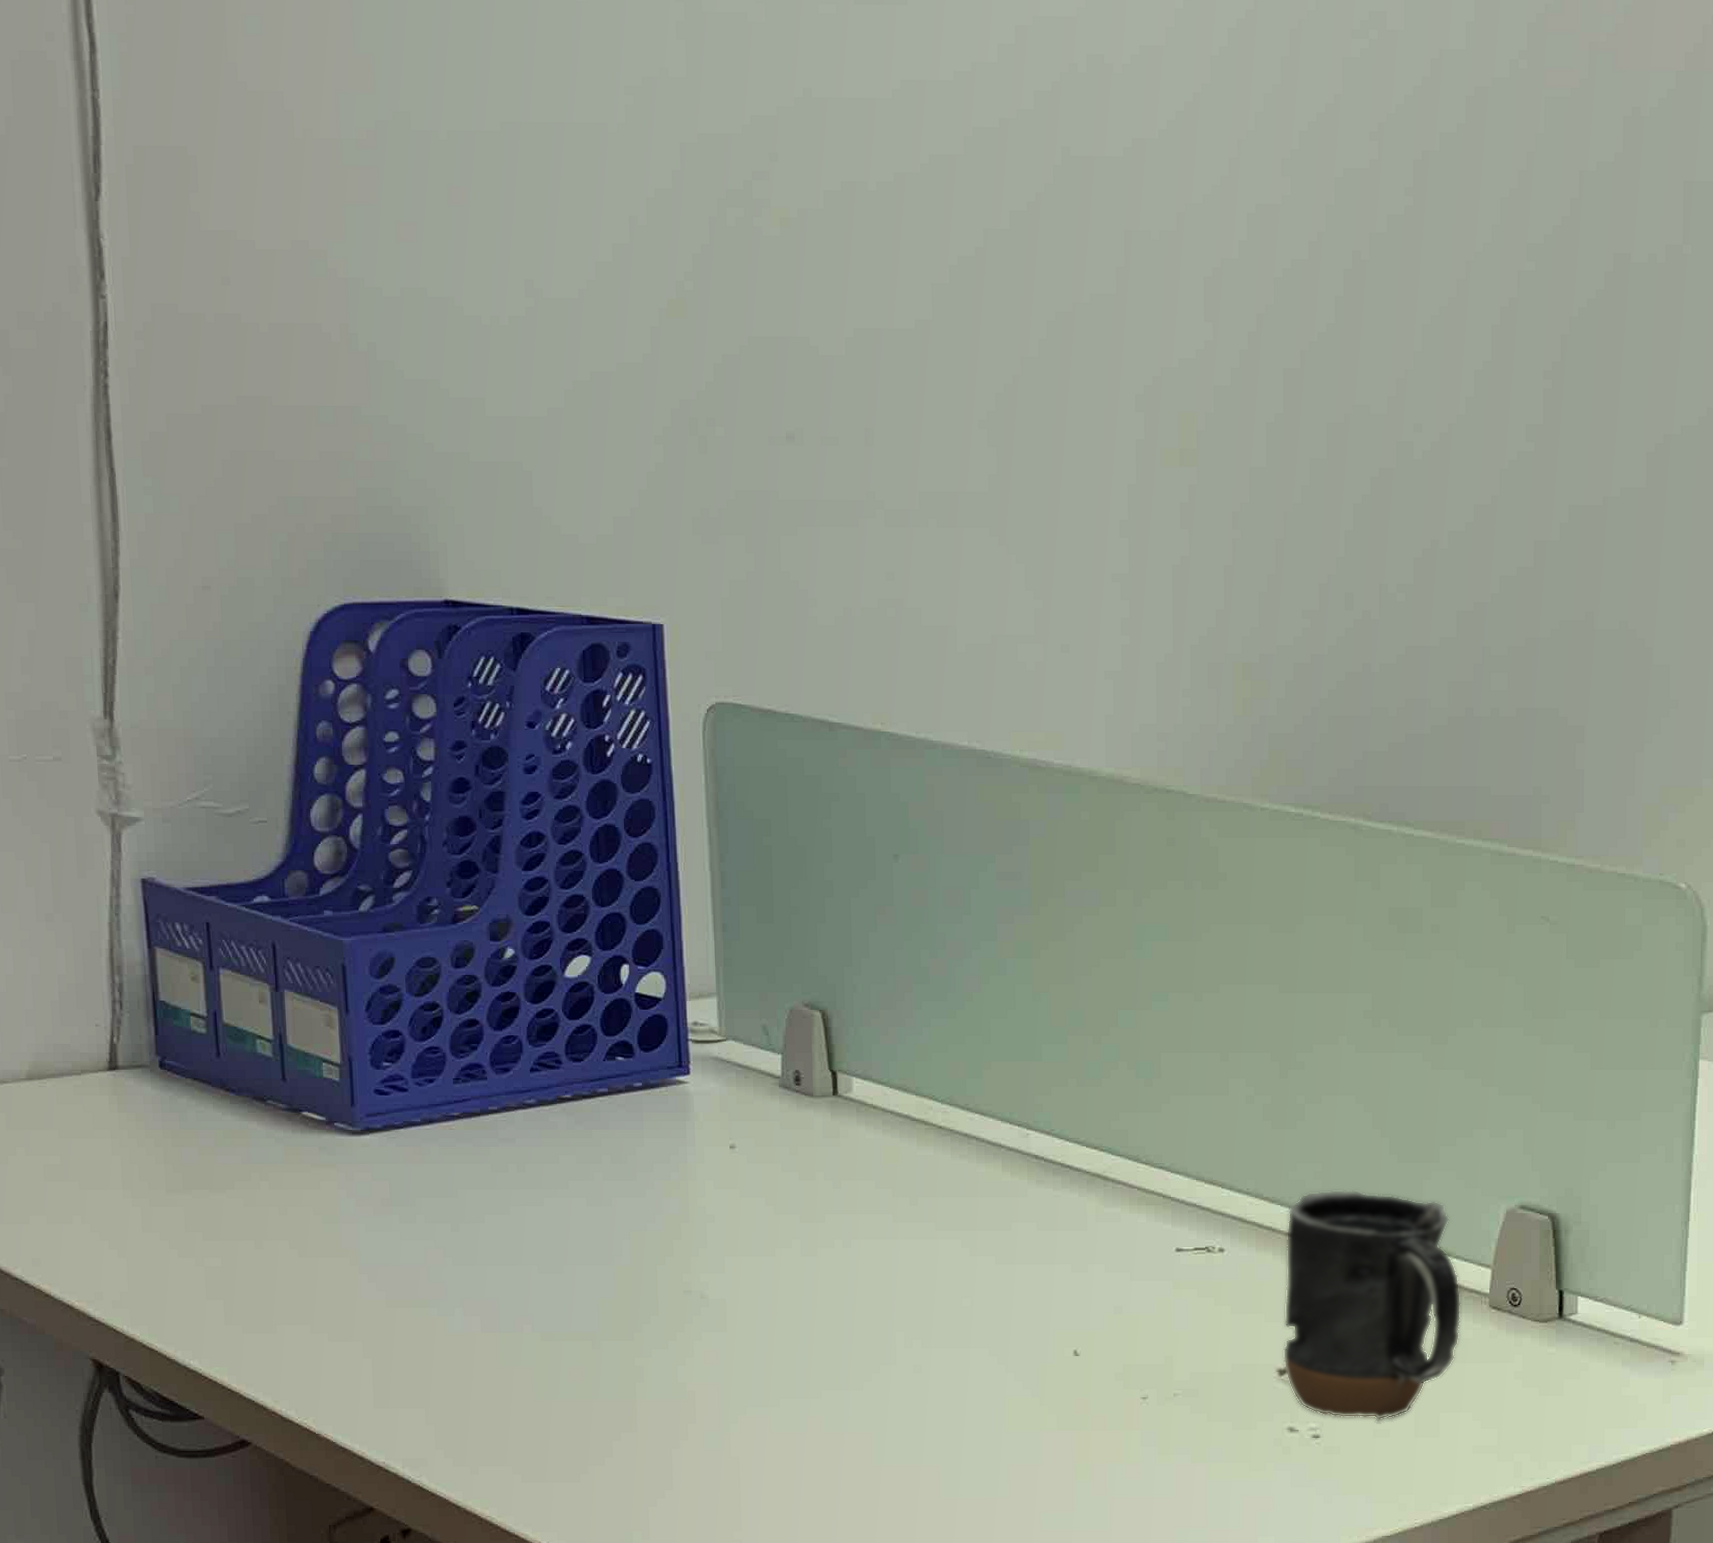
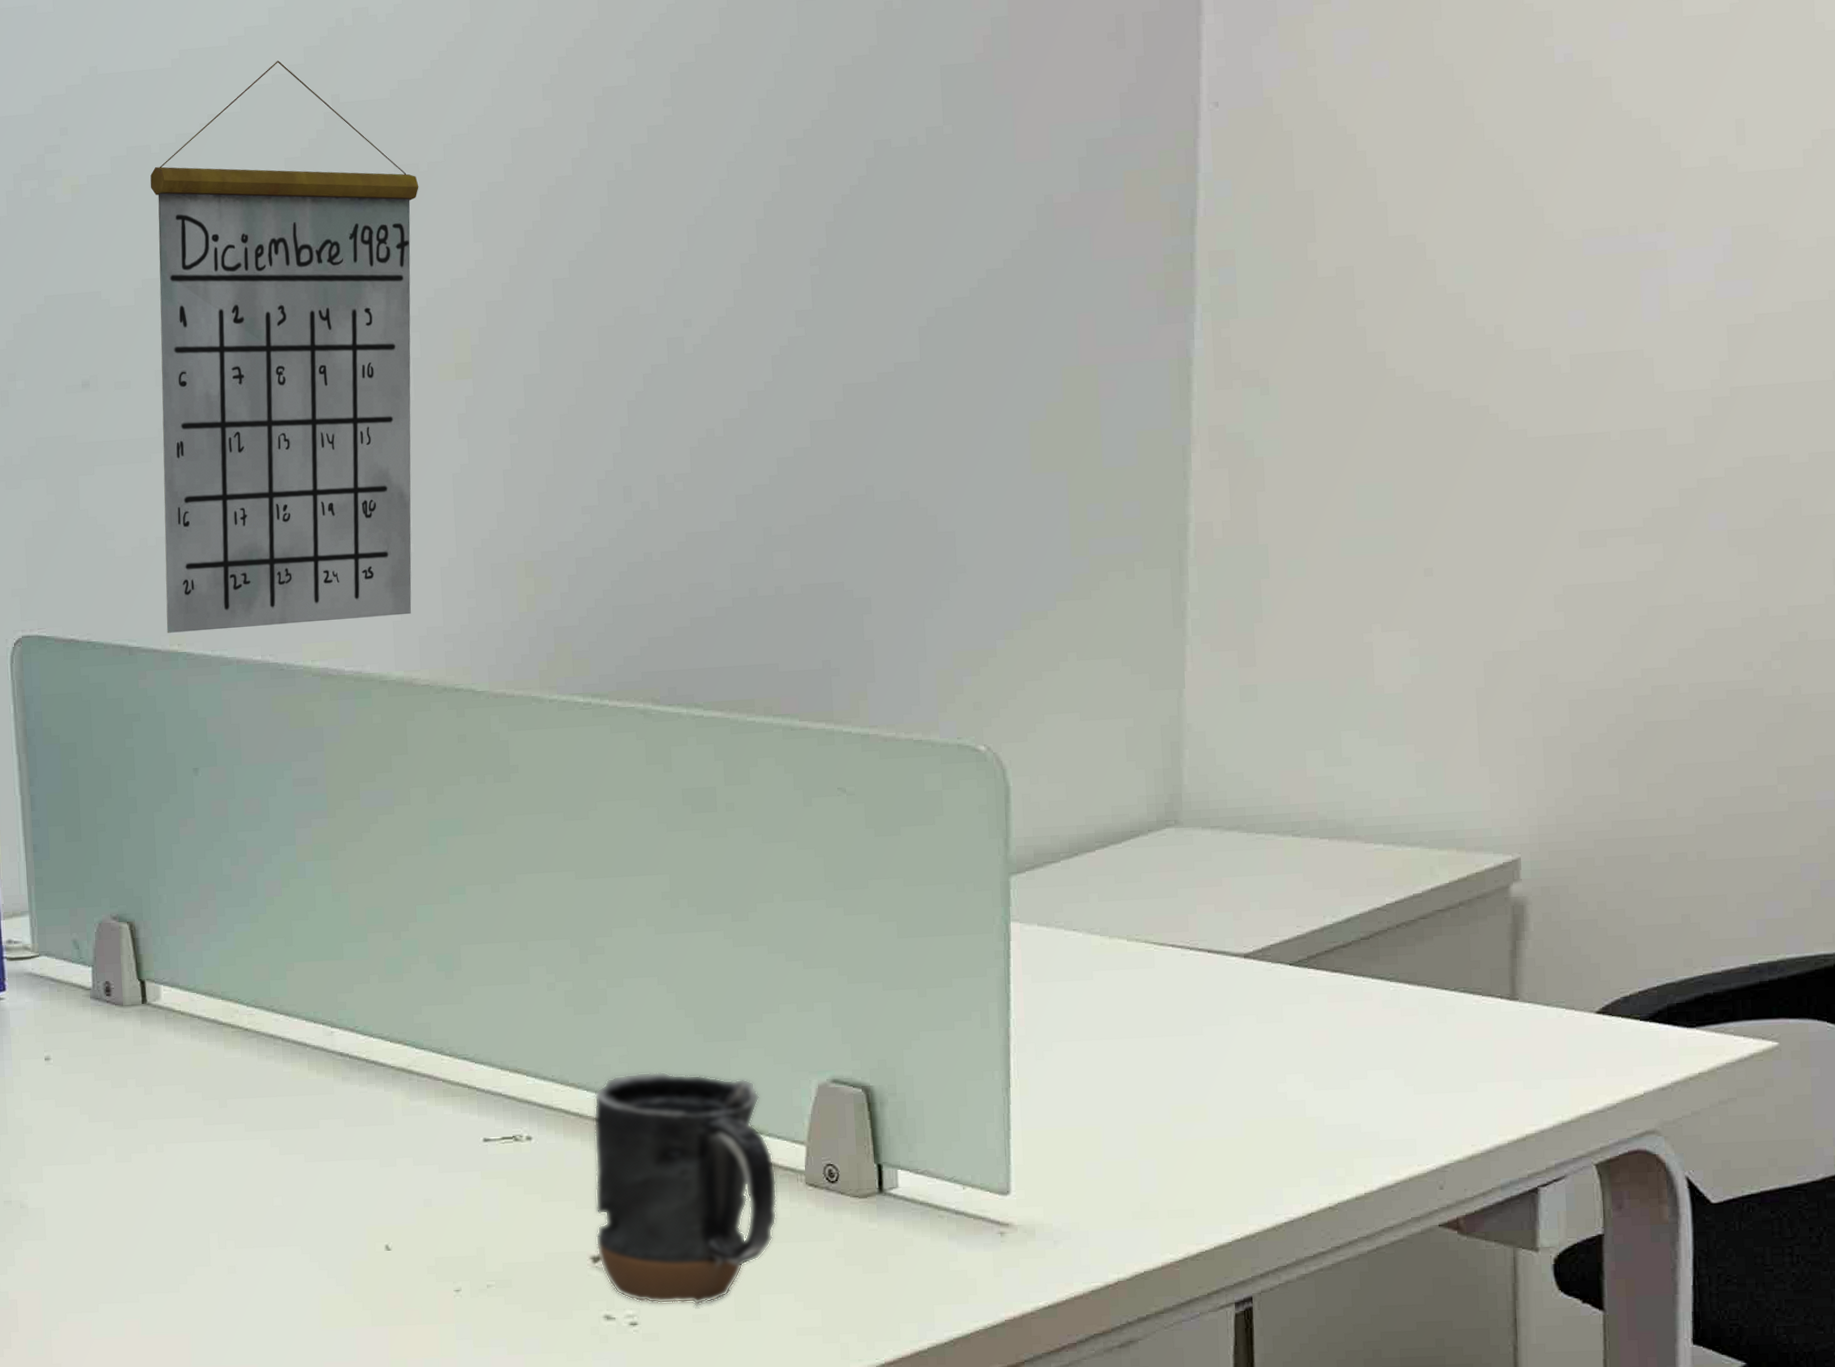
calendar: none [865,103,1150,711] -> present [150,60,419,633]

